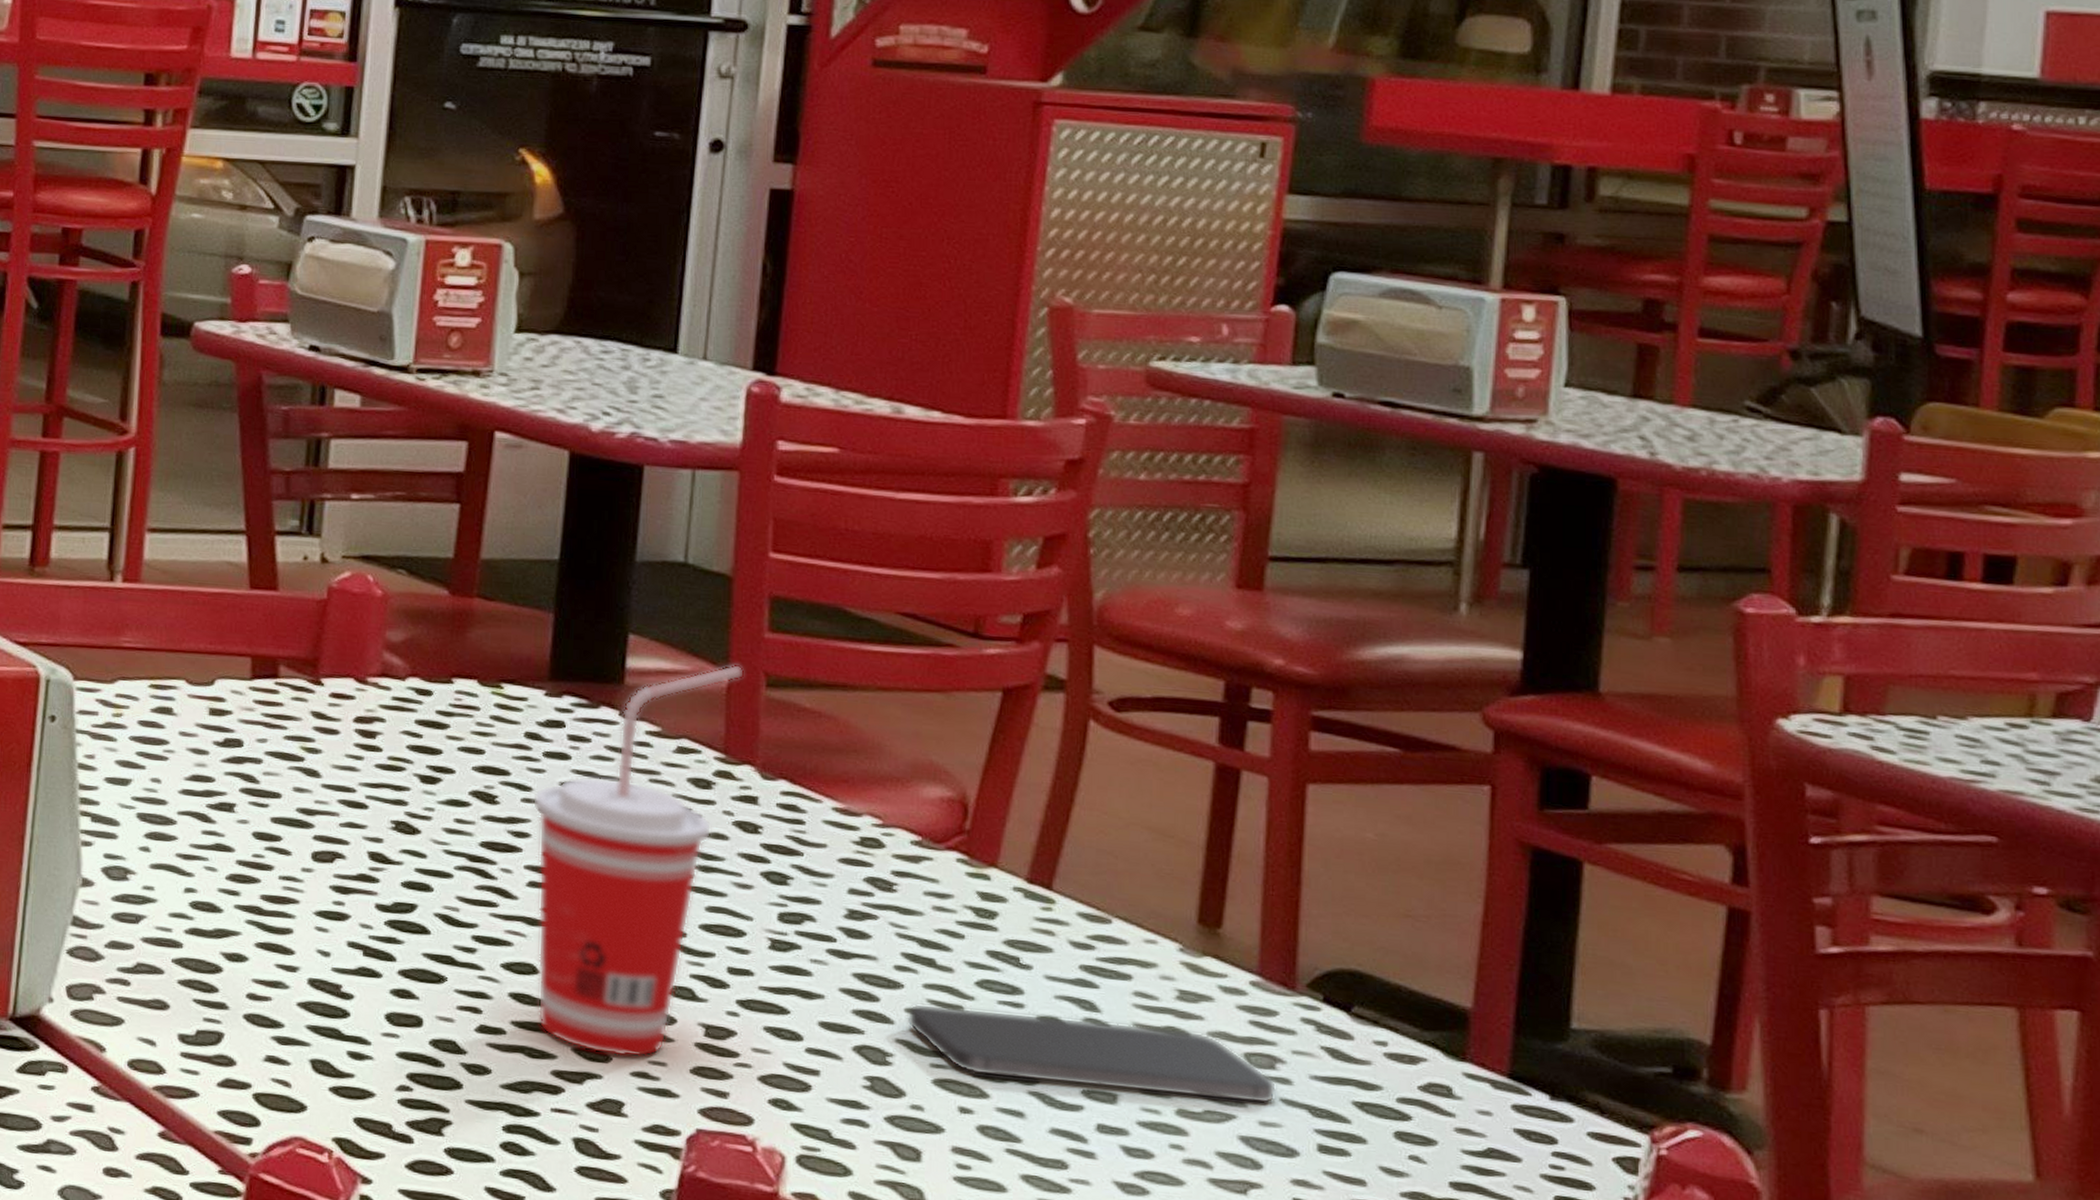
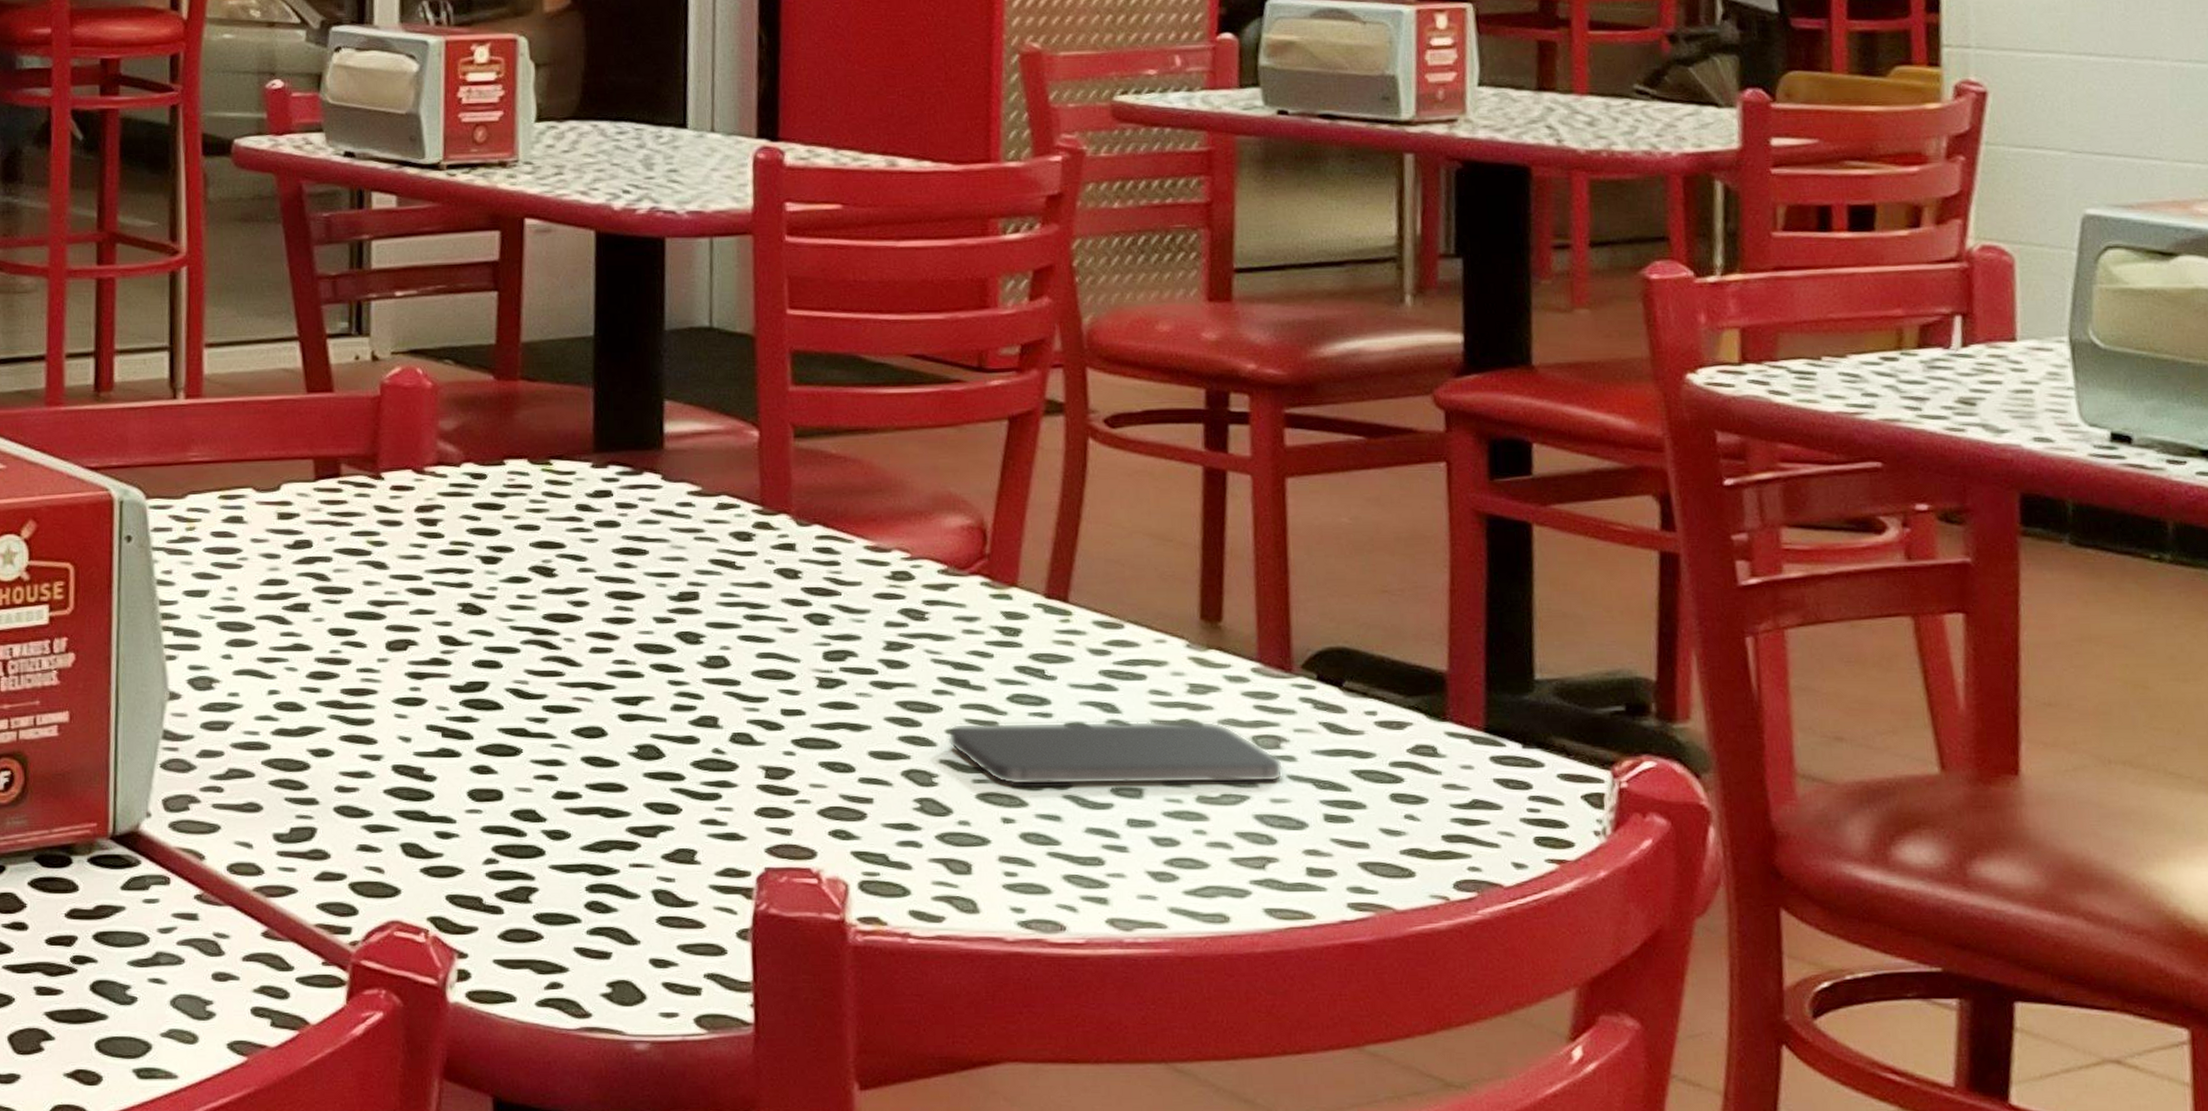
beverage cup: present [532,664,745,1058] -> none [588,419,774,807]

